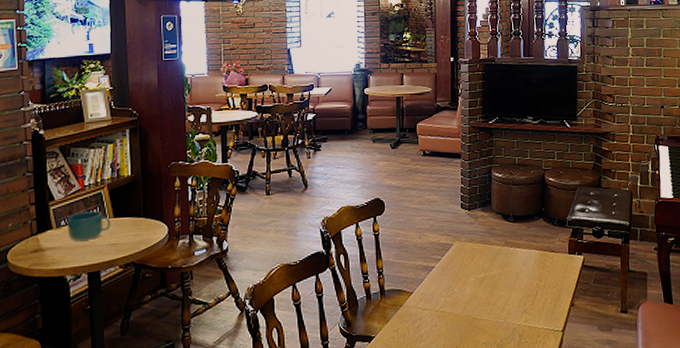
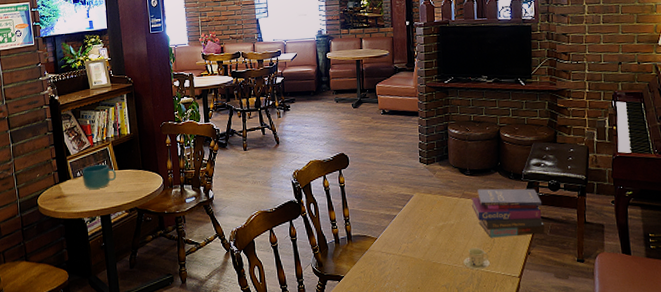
cup and saucer: none [505,300,532,324] -> present [463,247,490,270]
books: none [514,235,589,289] -> present [471,188,545,238]

